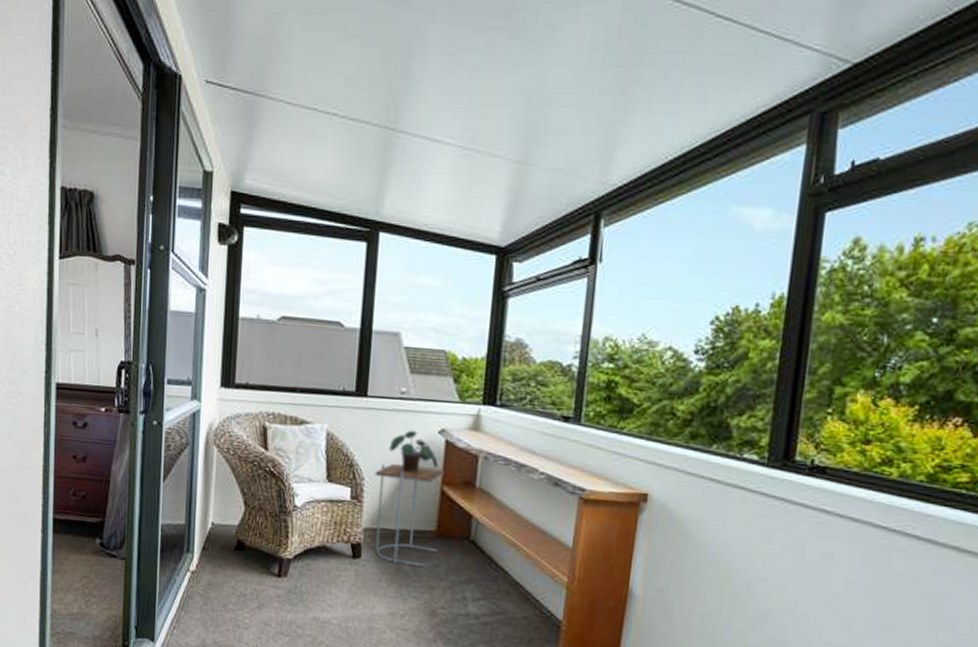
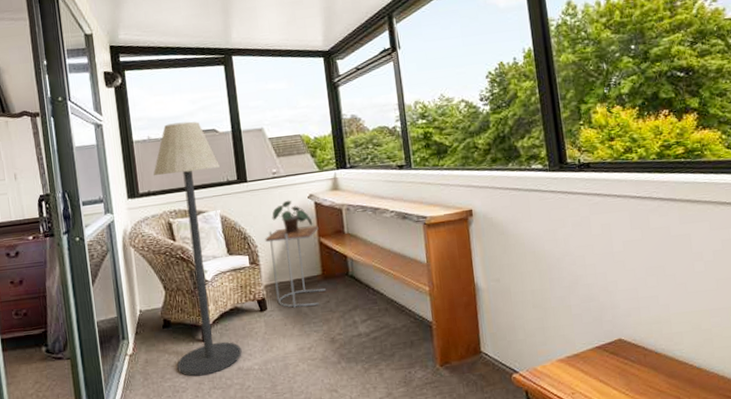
floor lamp: none [243,304,338,617] -> present [153,121,242,377]

